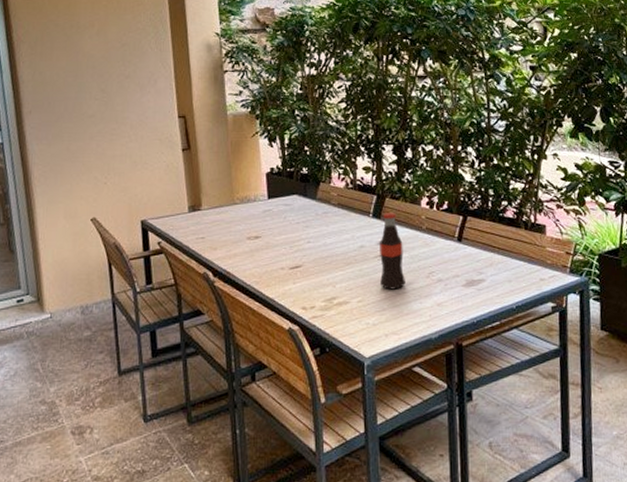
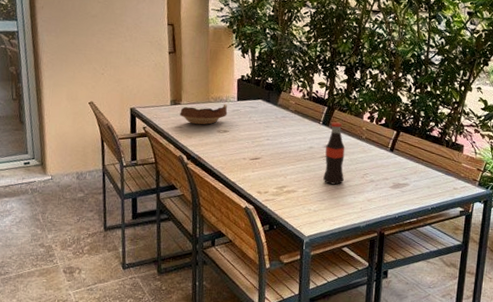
bowl: none [201,204,258,233] -> present [180,104,228,125]

